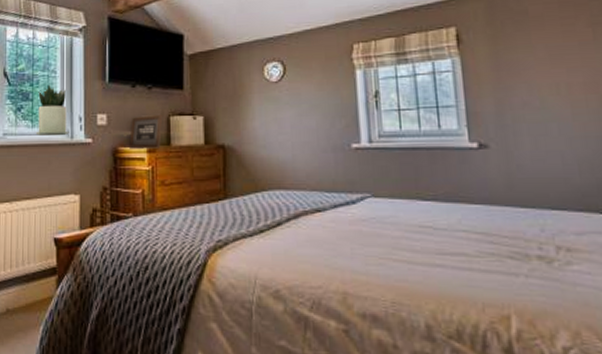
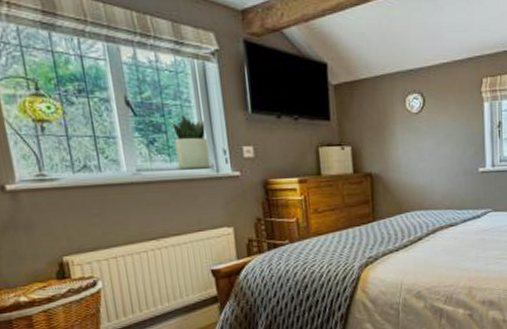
picture frame: present [129,113,163,149] -> none [279,145,312,180]

